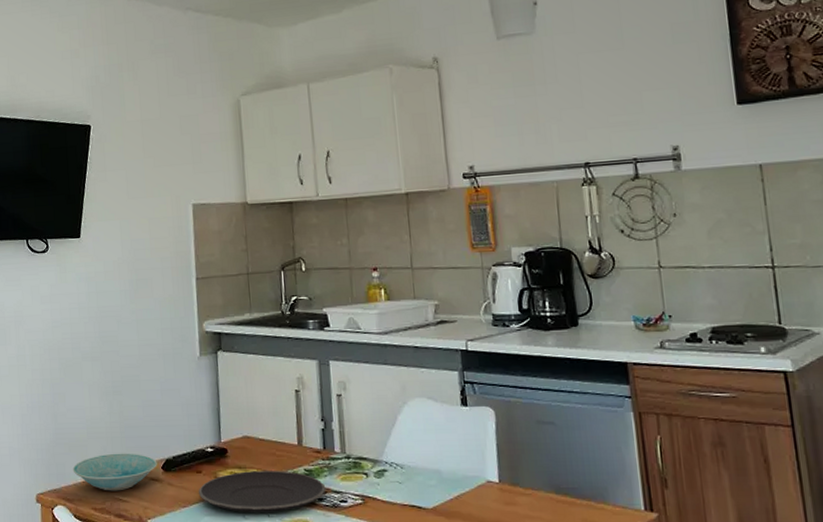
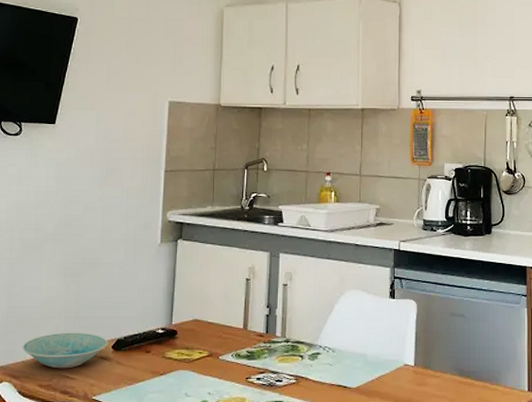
plate: present [198,471,326,512] -> none [145,352,265,390]

